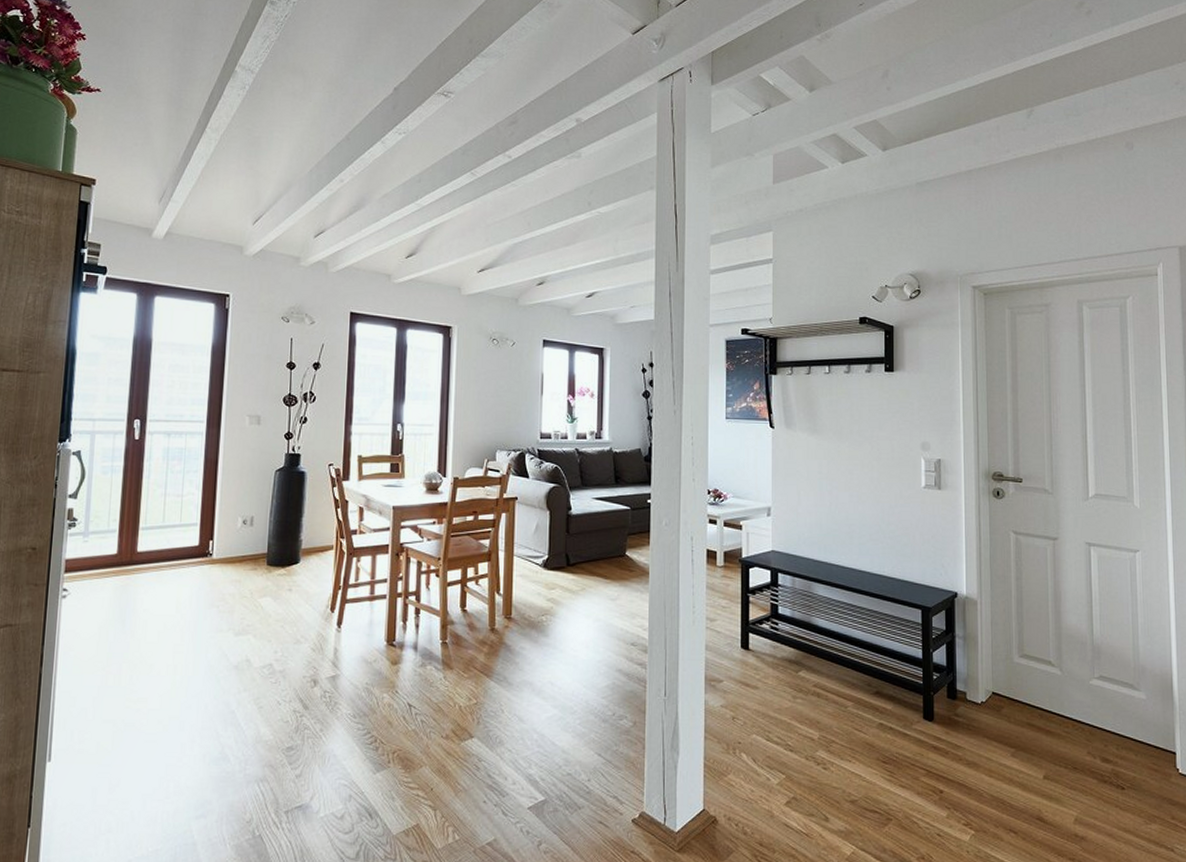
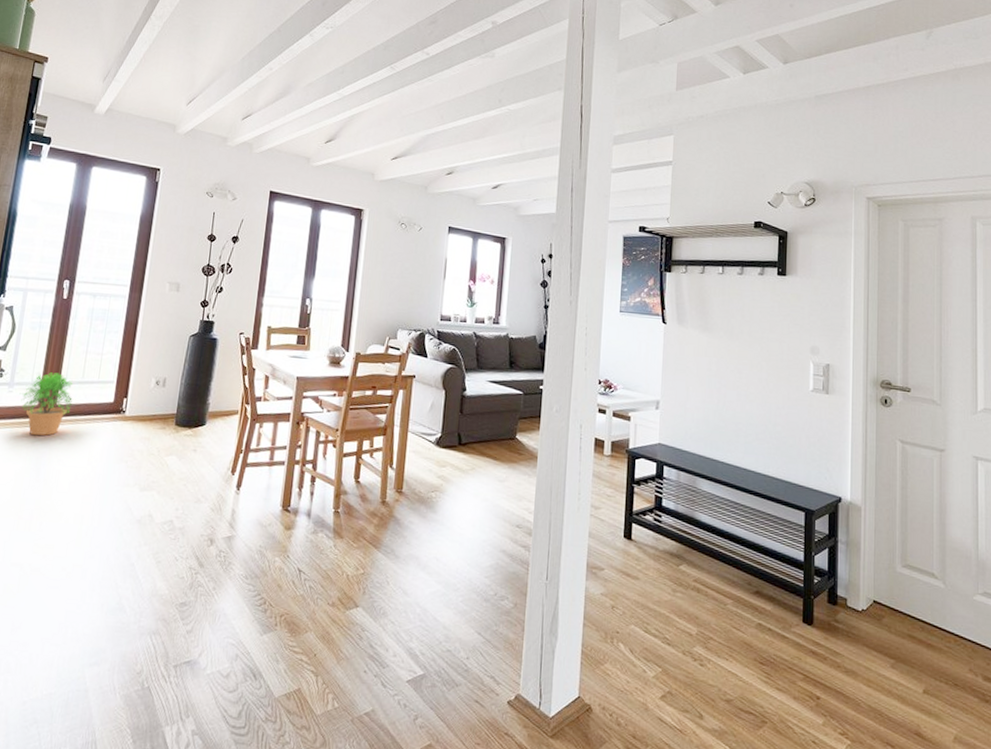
potted plant: none [96,518,155,586] -> present [19,372,73,436]

